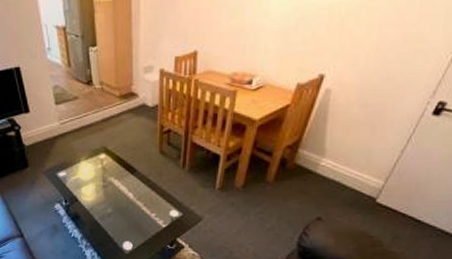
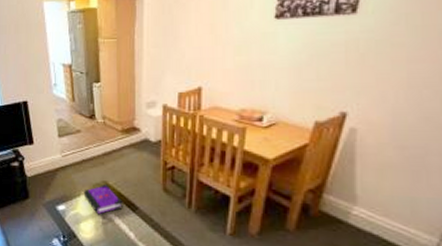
board game: none [83,149,122,179] -> present [83,183,123,215]

